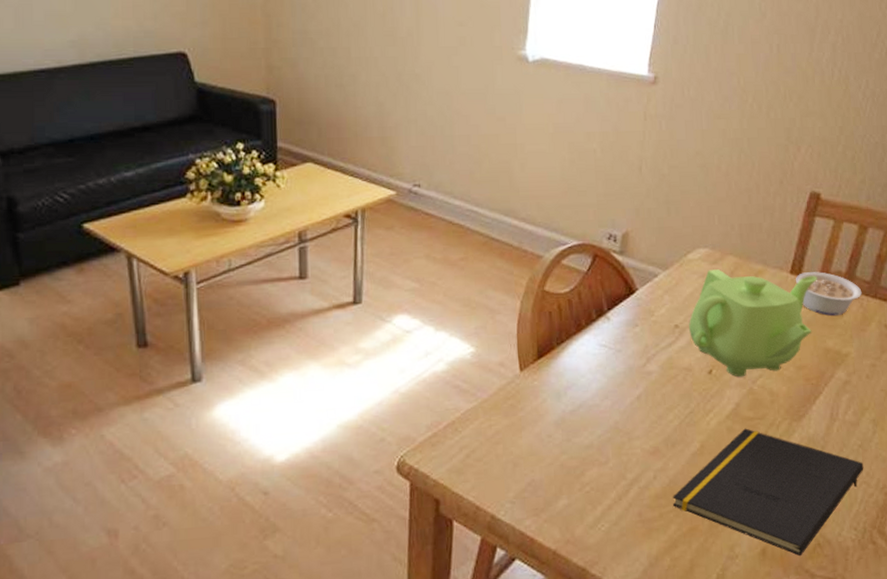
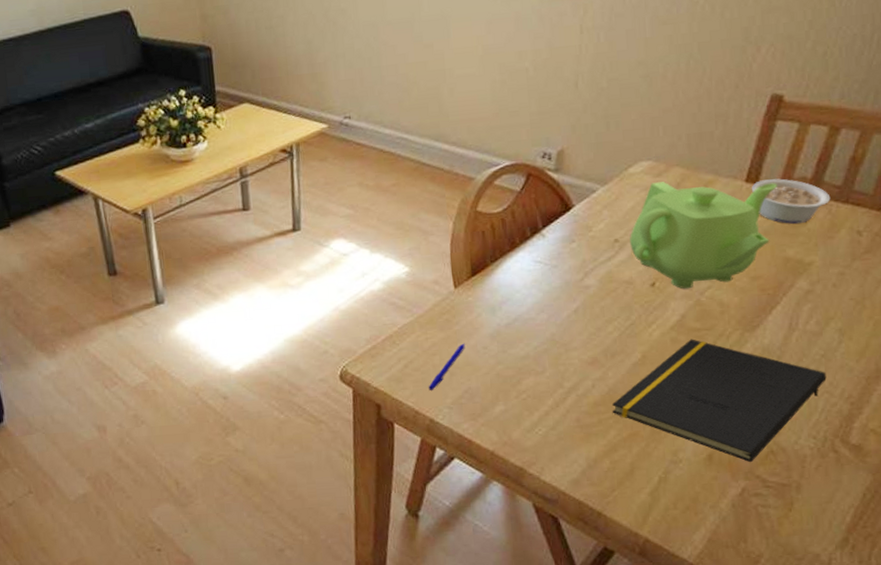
pen: none [490,430,530,484] -> present [428,343,465,391]

